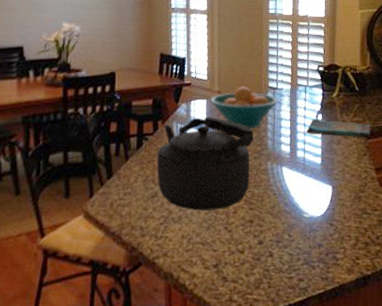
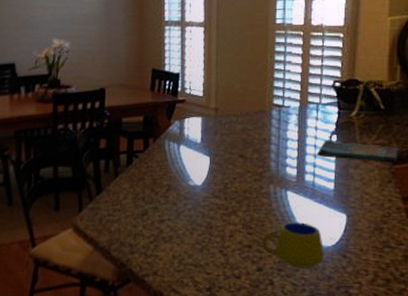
kettle: present [157,116,254,211] -> none [148,134,255,232]
fruit bowl: present [210,86,278,129] -> none [206,103,284,149]
mug: none [262,195,315,238] -> present [262,222,324,268]

